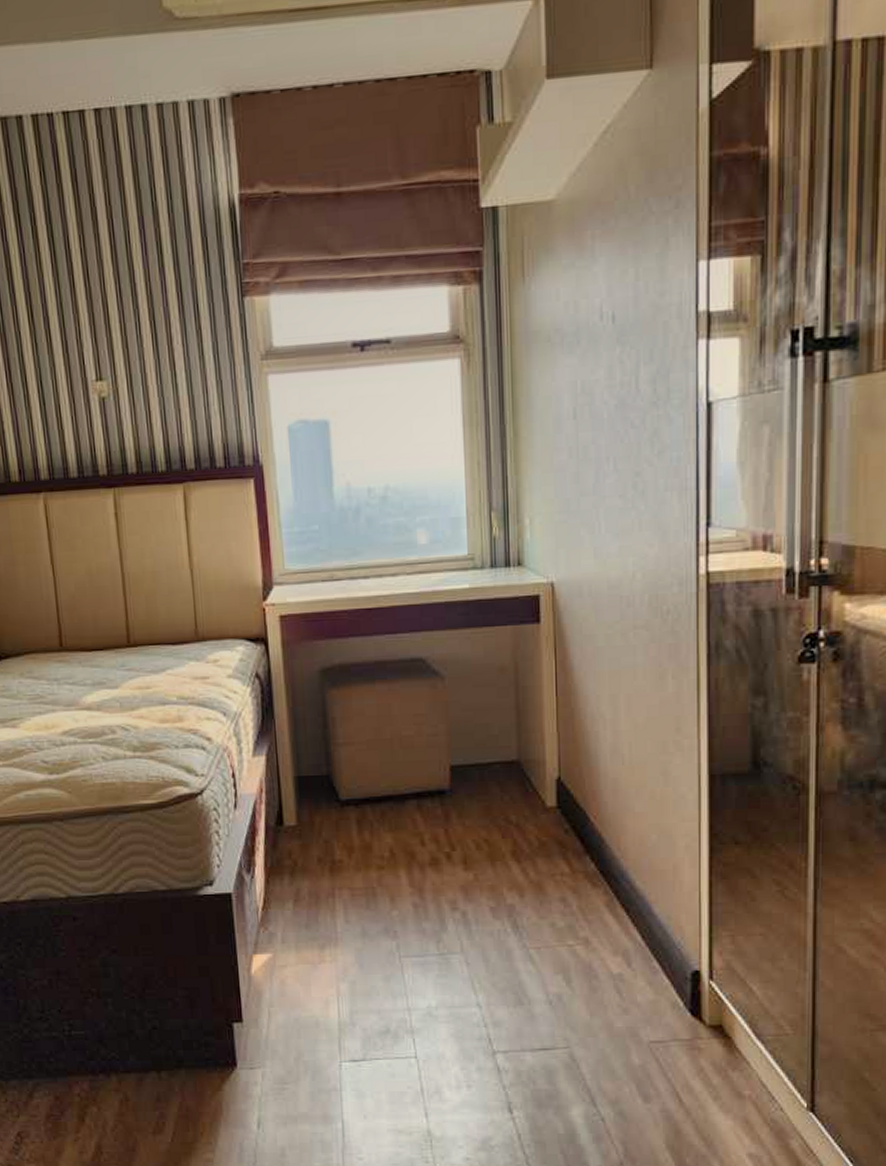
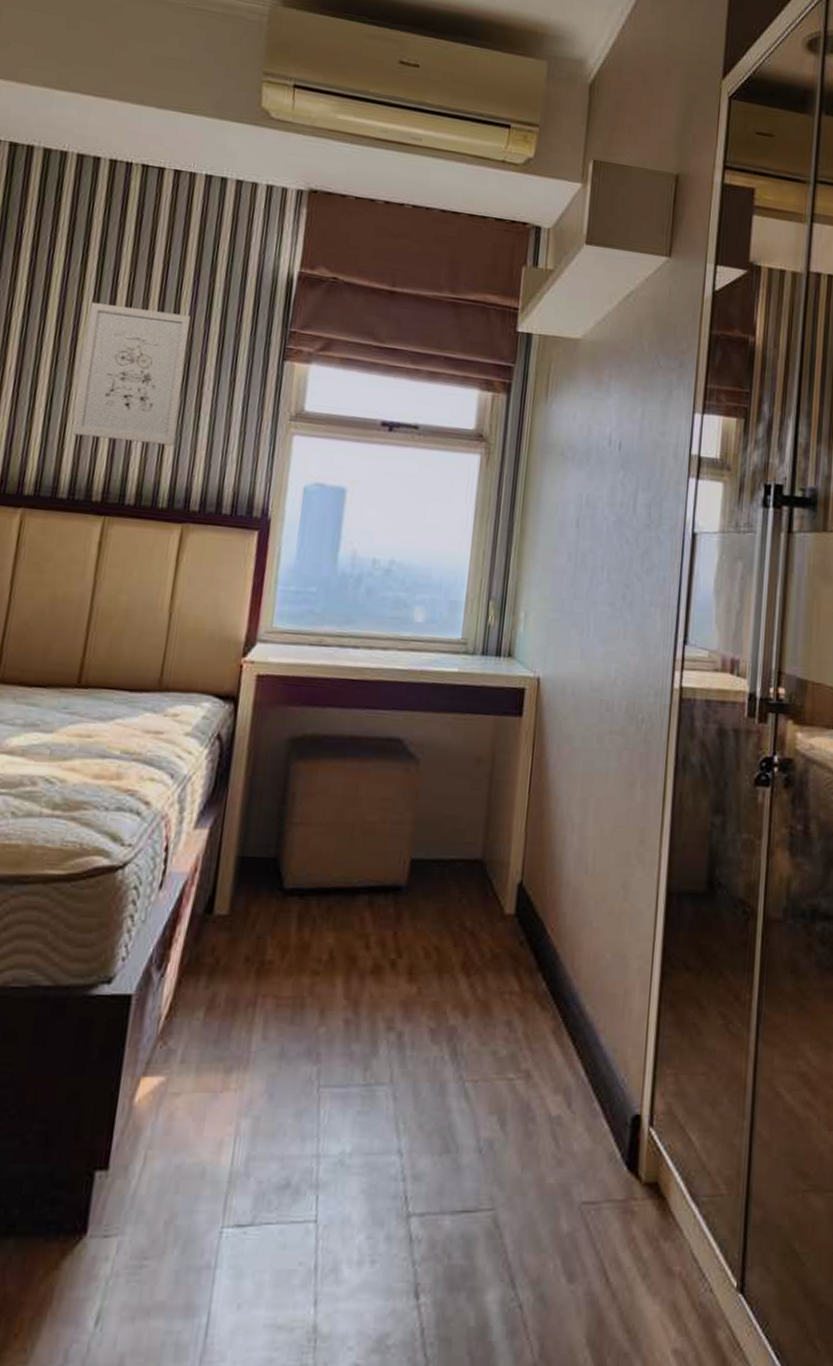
wall art: none [51,269,159,415] -> present [72,301,192,446]

